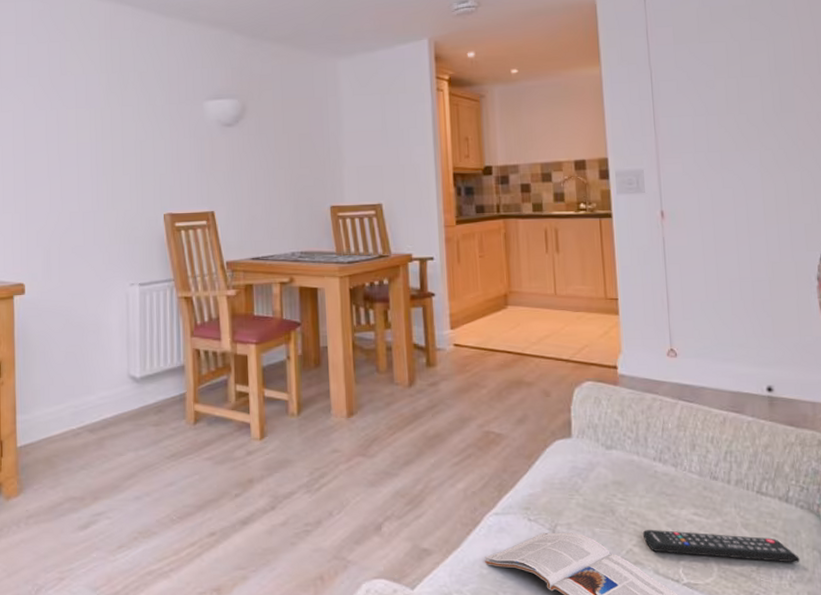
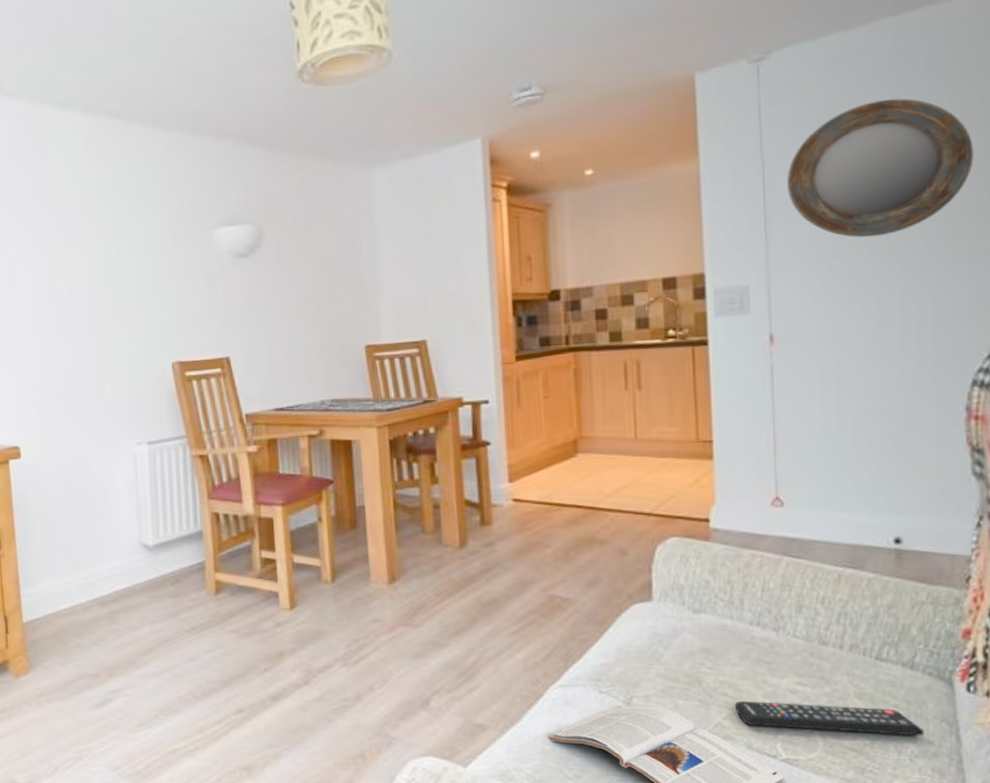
home mirror: none [670,27,811,136] -> present [787,98,974,238]

